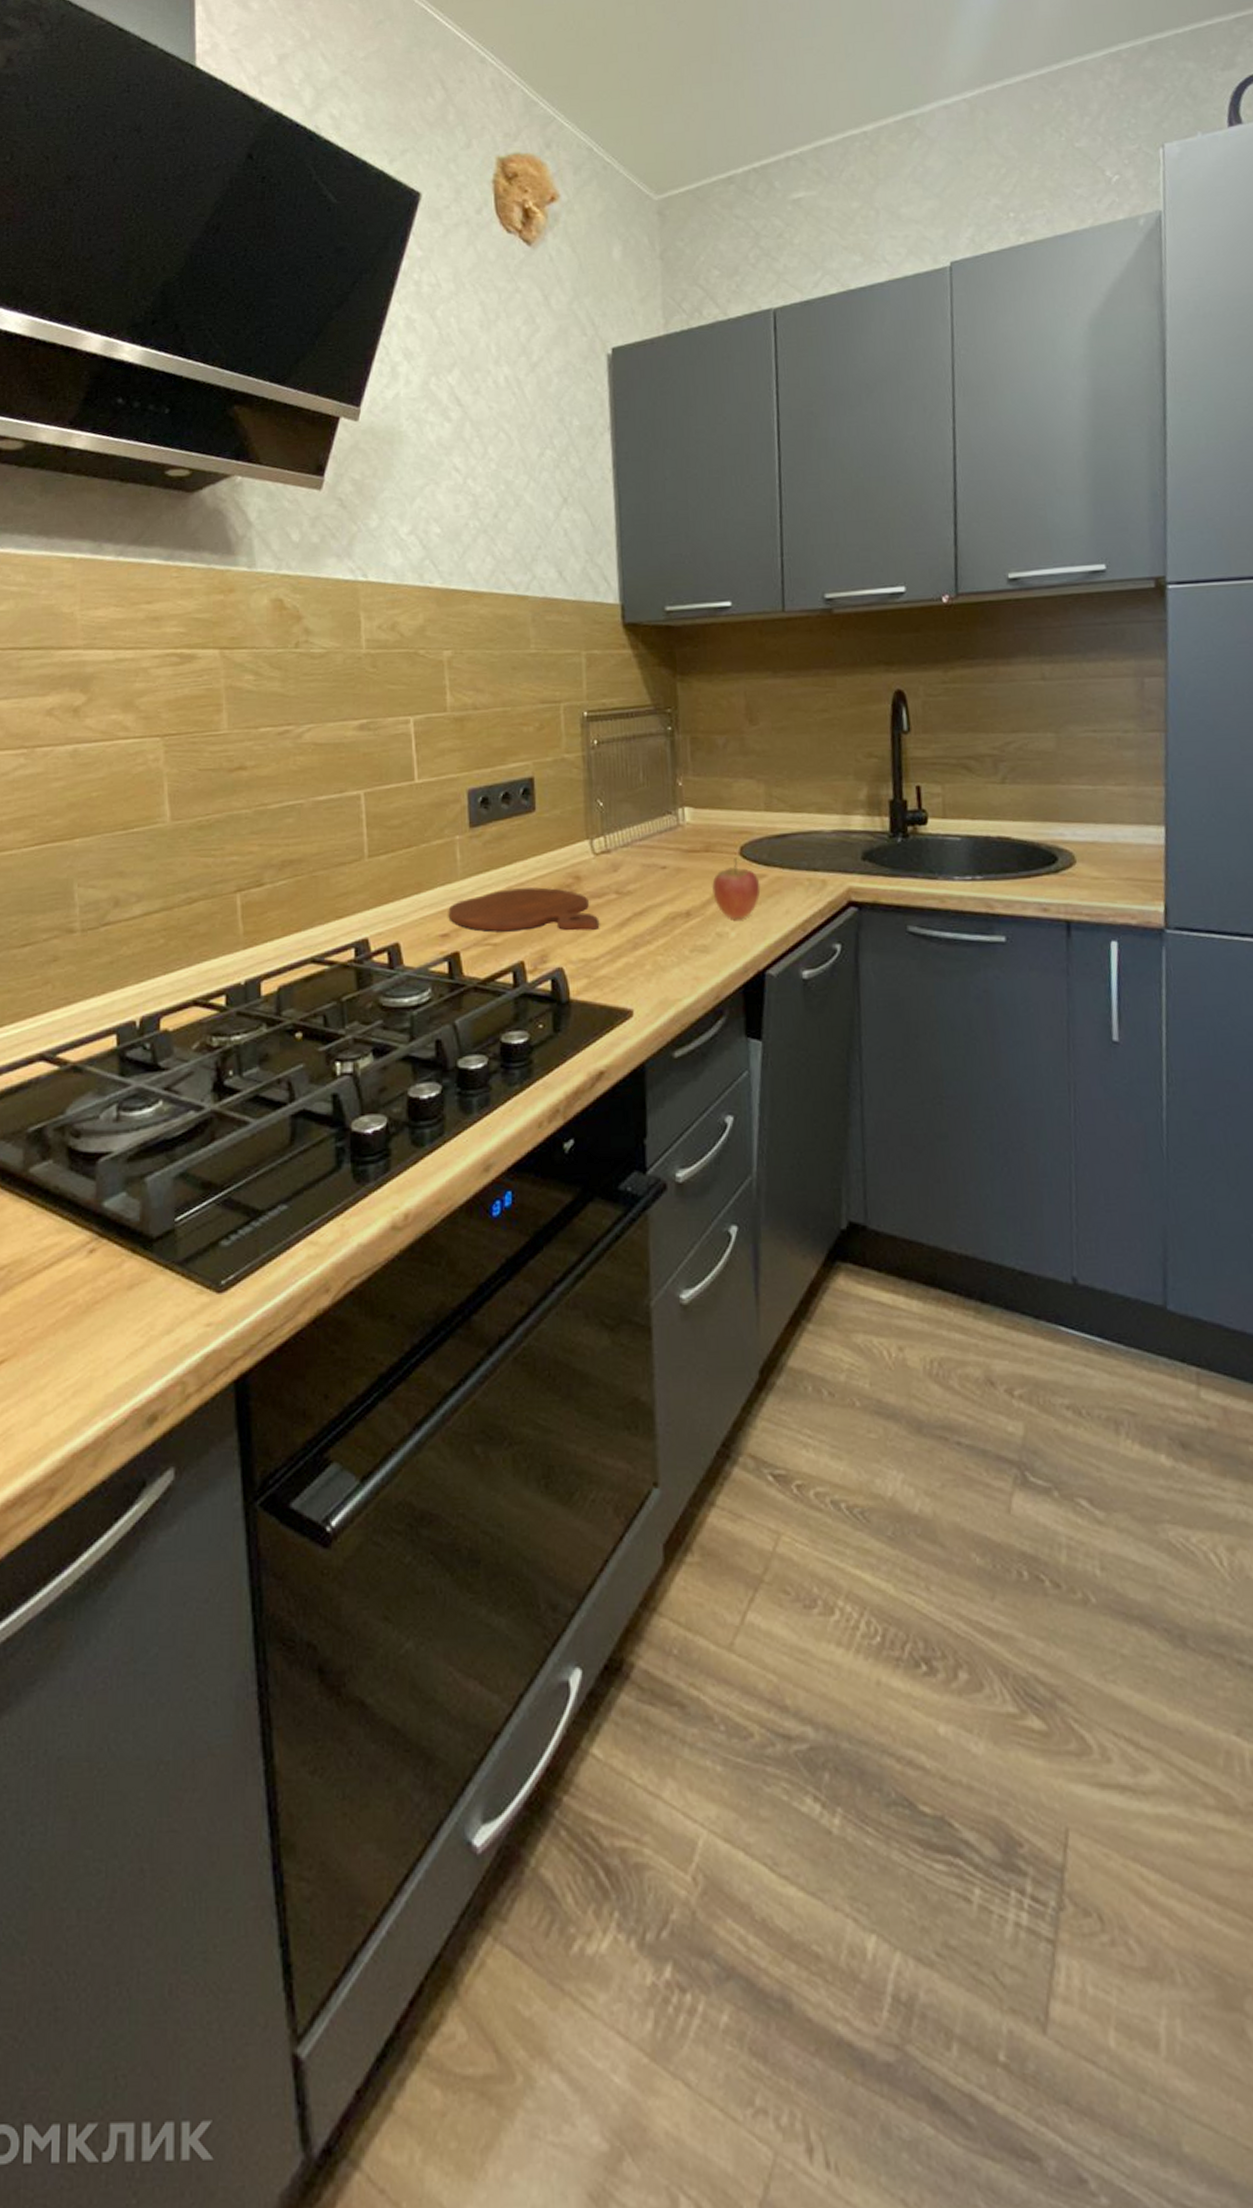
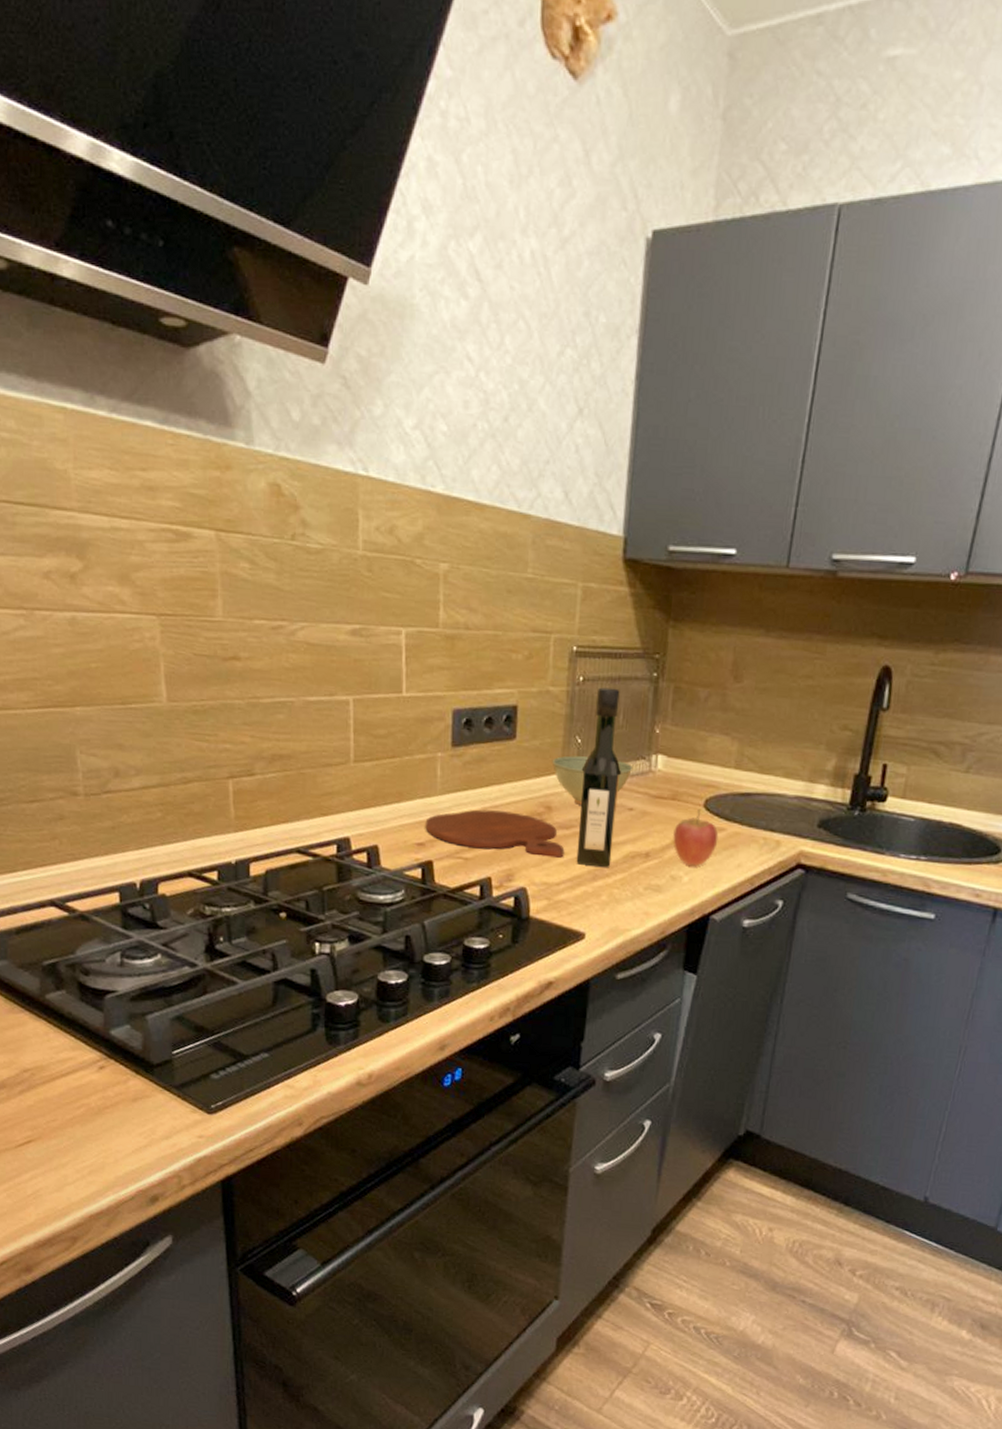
bowl: none [575,819,659,870] -> present [552,755,632,805]
bottle: none [607,747,651,934] -> present [576,687,622,867]

